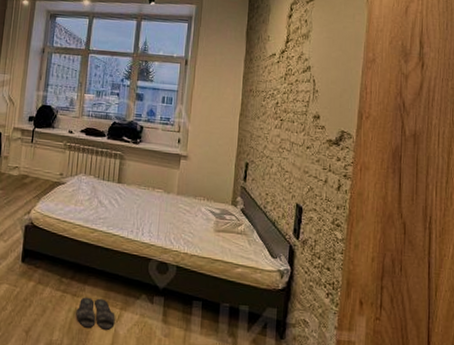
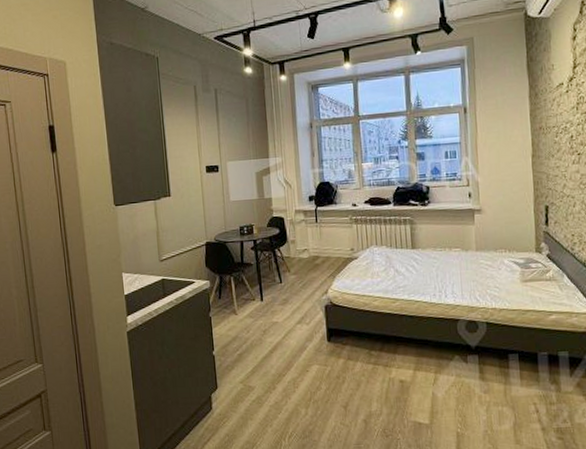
slippers: present [76,297,116,330] -> none [390,365,432,395]

